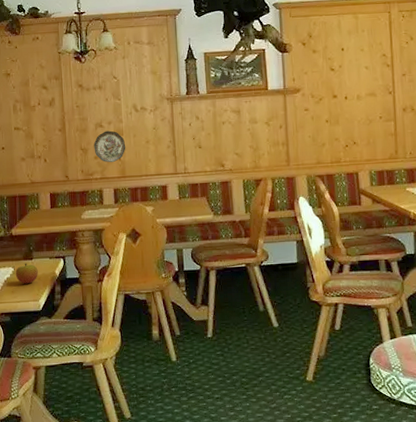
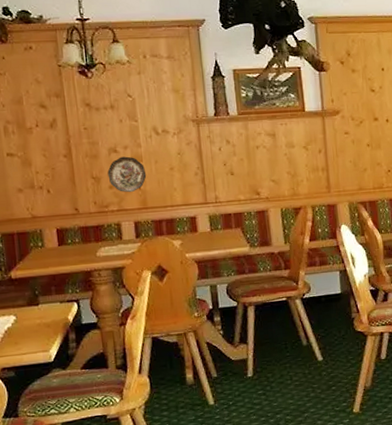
apple: present [15,263,38,284] -> none [18,309,47,334]

